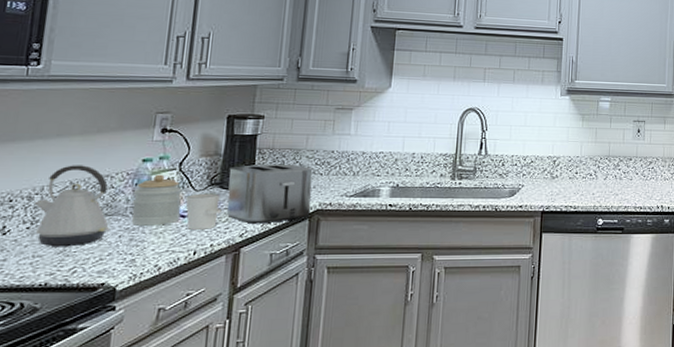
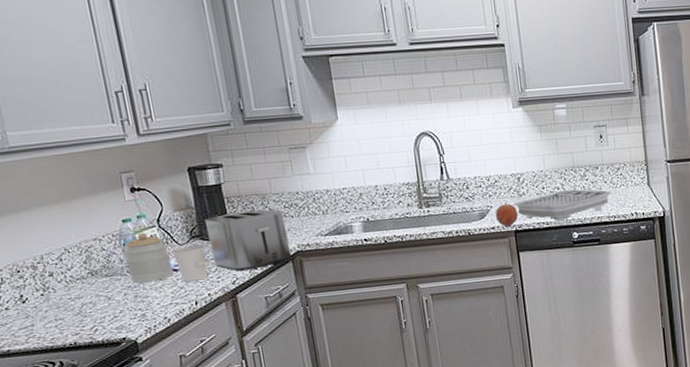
kettle: present [34,165,110,246] -> none [39,231,115,309]
fruit: none [525,182,548,206] -> present [495,201,518,226]
dish rack: none [545,177,641,207] -> present [514,189,612,222]

